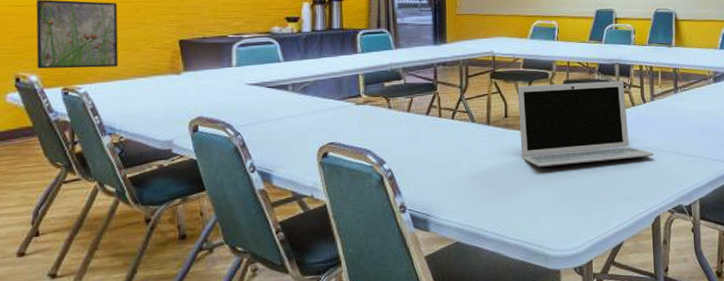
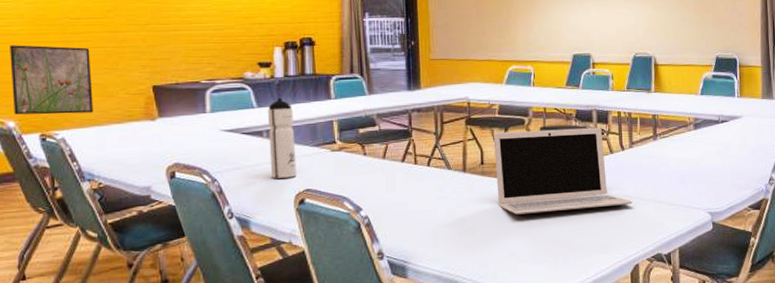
water bottle: none [294,52,321,132] -> present [268,98,297,179]

